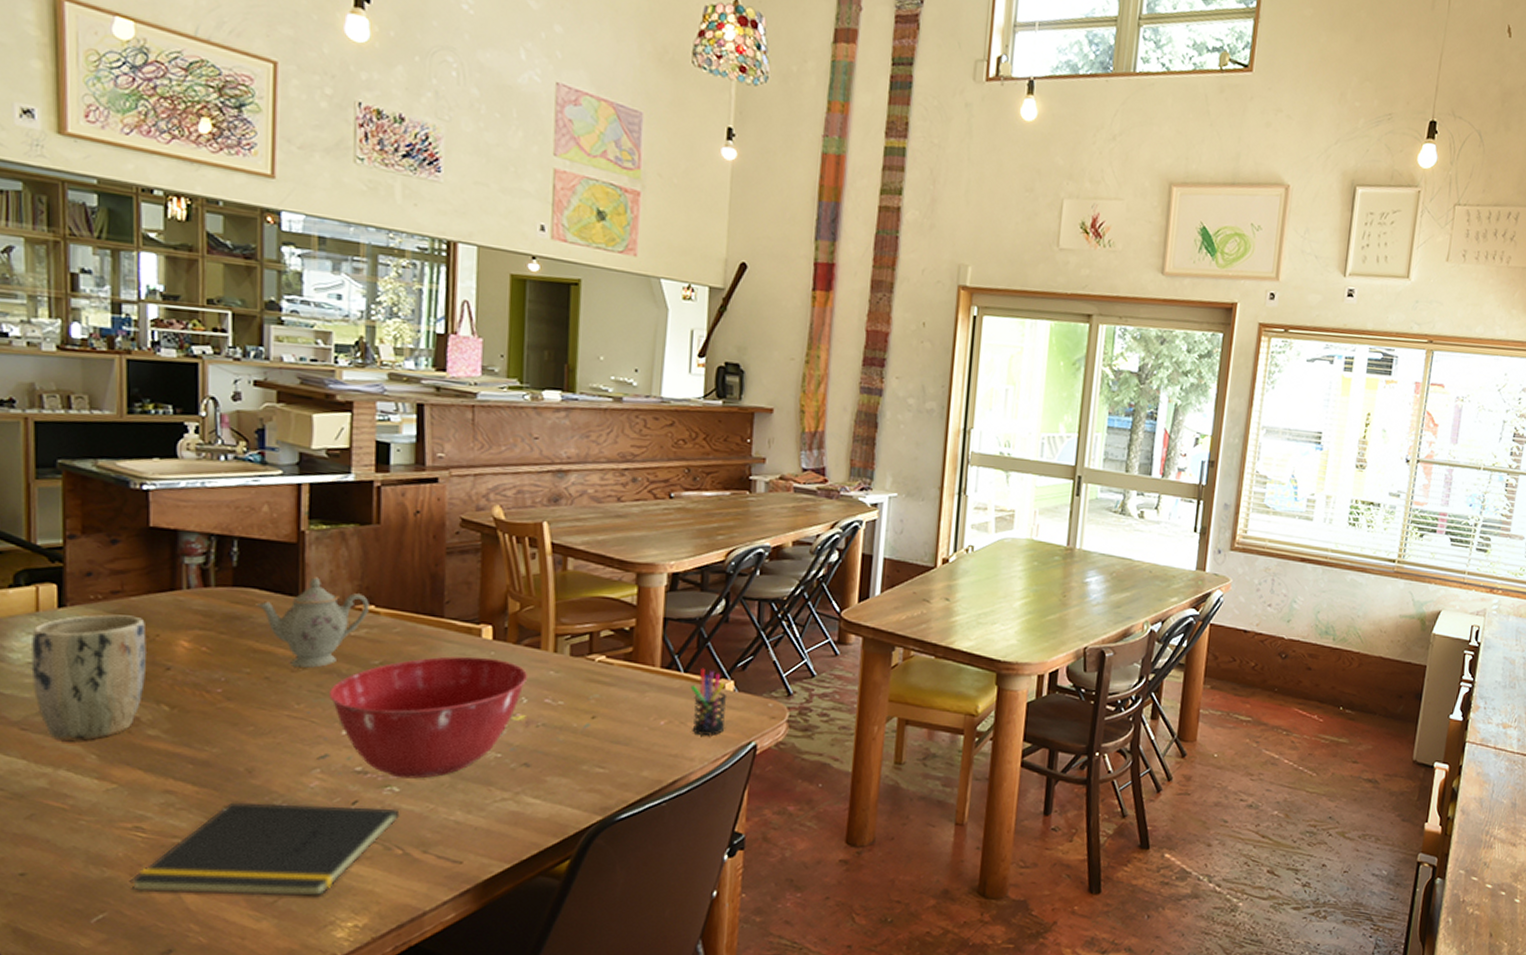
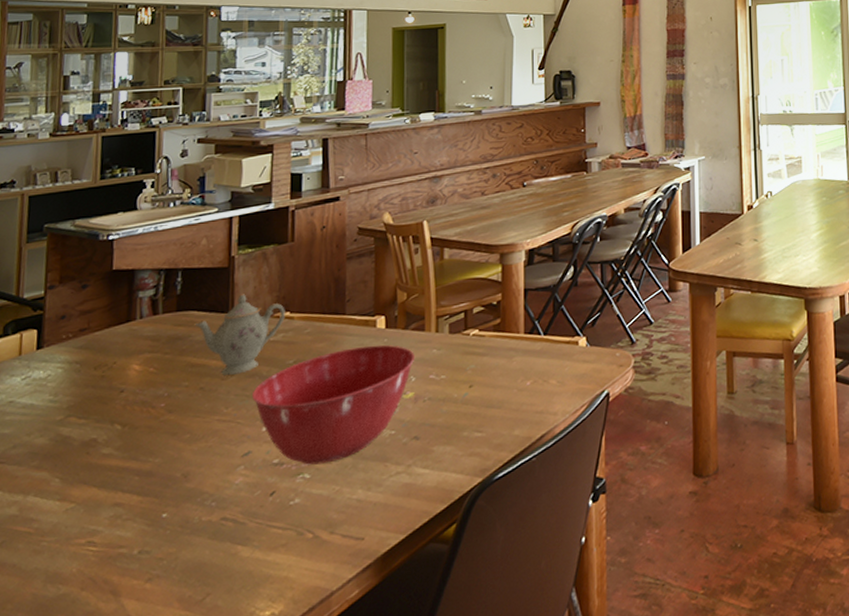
plant pot: present [31,614,147,741] -> none [11,348,106,469]
notepad: present [129,802,400,896] -> none [80,494,310,605]
pen holder: present [690,668,728,737] -> none [550,329,581,391]

